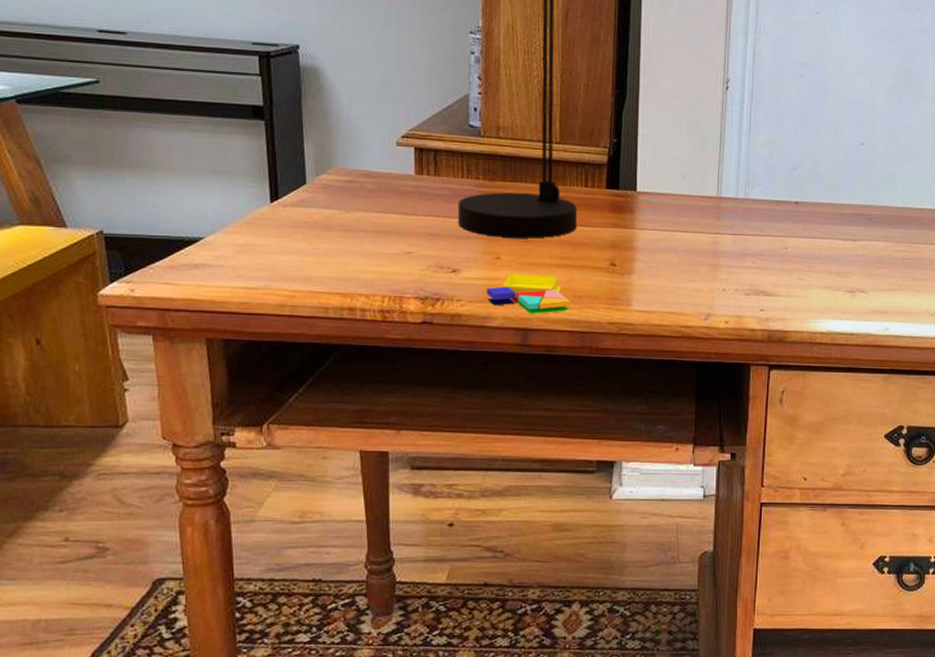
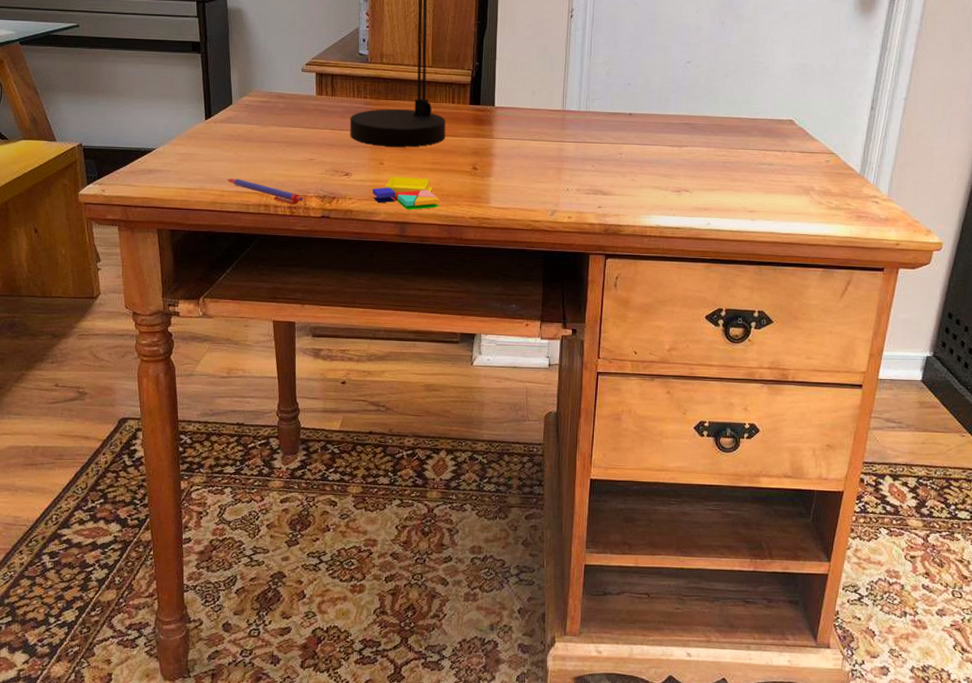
pen: none [299,275,399,308] -> present [227,178,303,205]

